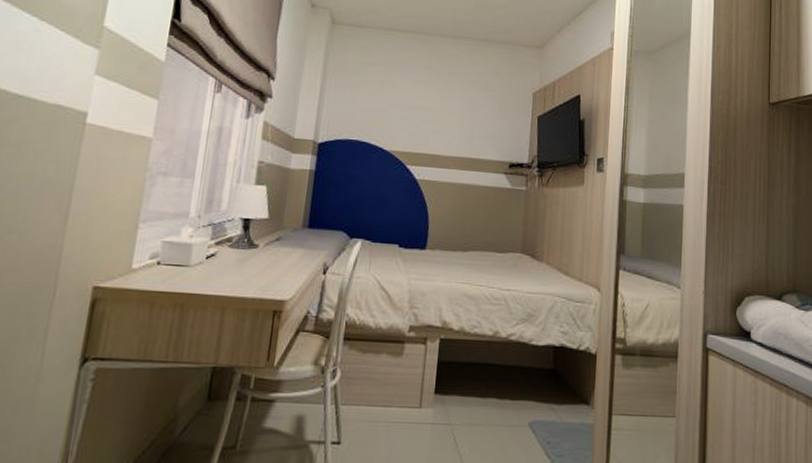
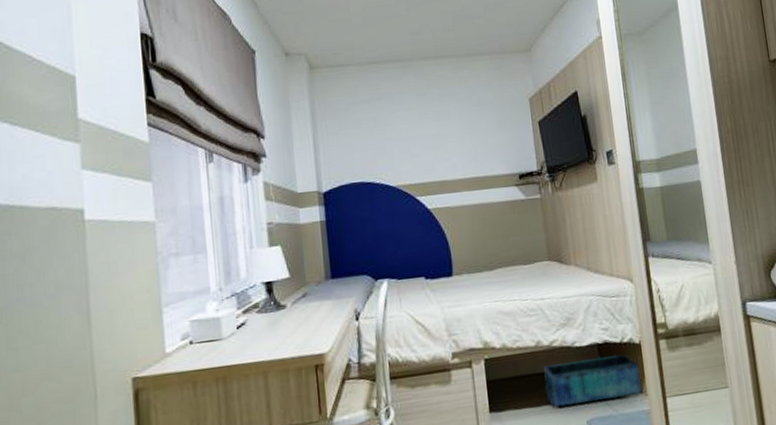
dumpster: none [493,358,591,408] -> present [544,353,642,409]

